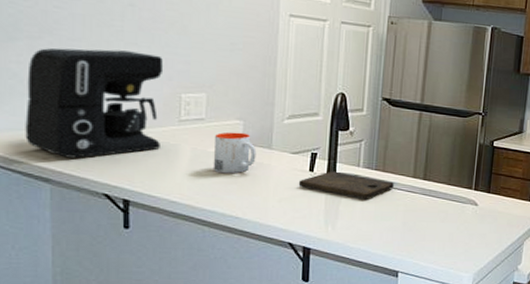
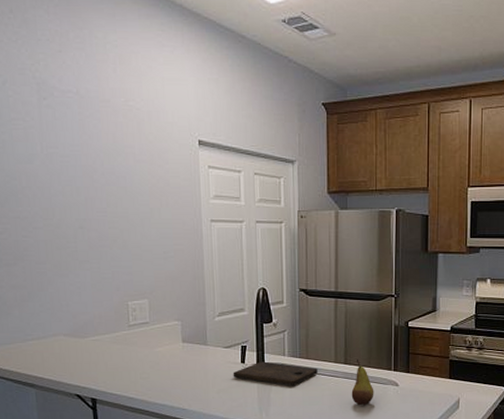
coffee maker: present [25,48,164,159] -> none [9,268,116,365]
mug: present [213,132,257,174] -> none [158,332,195,370]
fruit: none [427,176,452,224] -> present [351,360,374,406]

